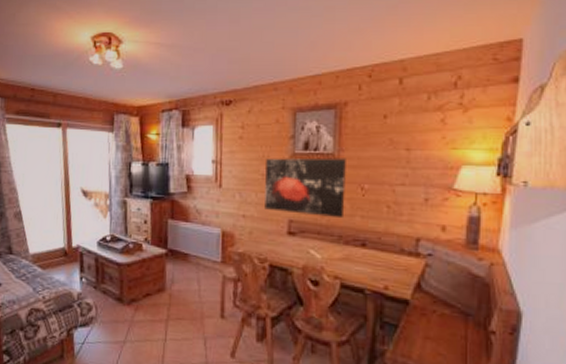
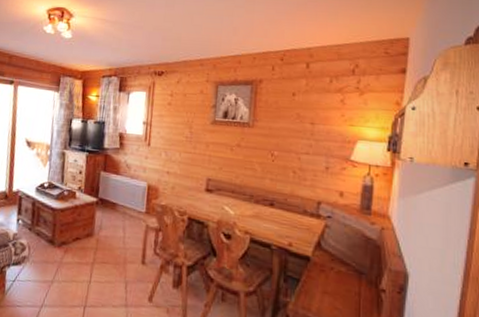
wall art: present [264,157,346,219] -> none [186,123,259,180]

